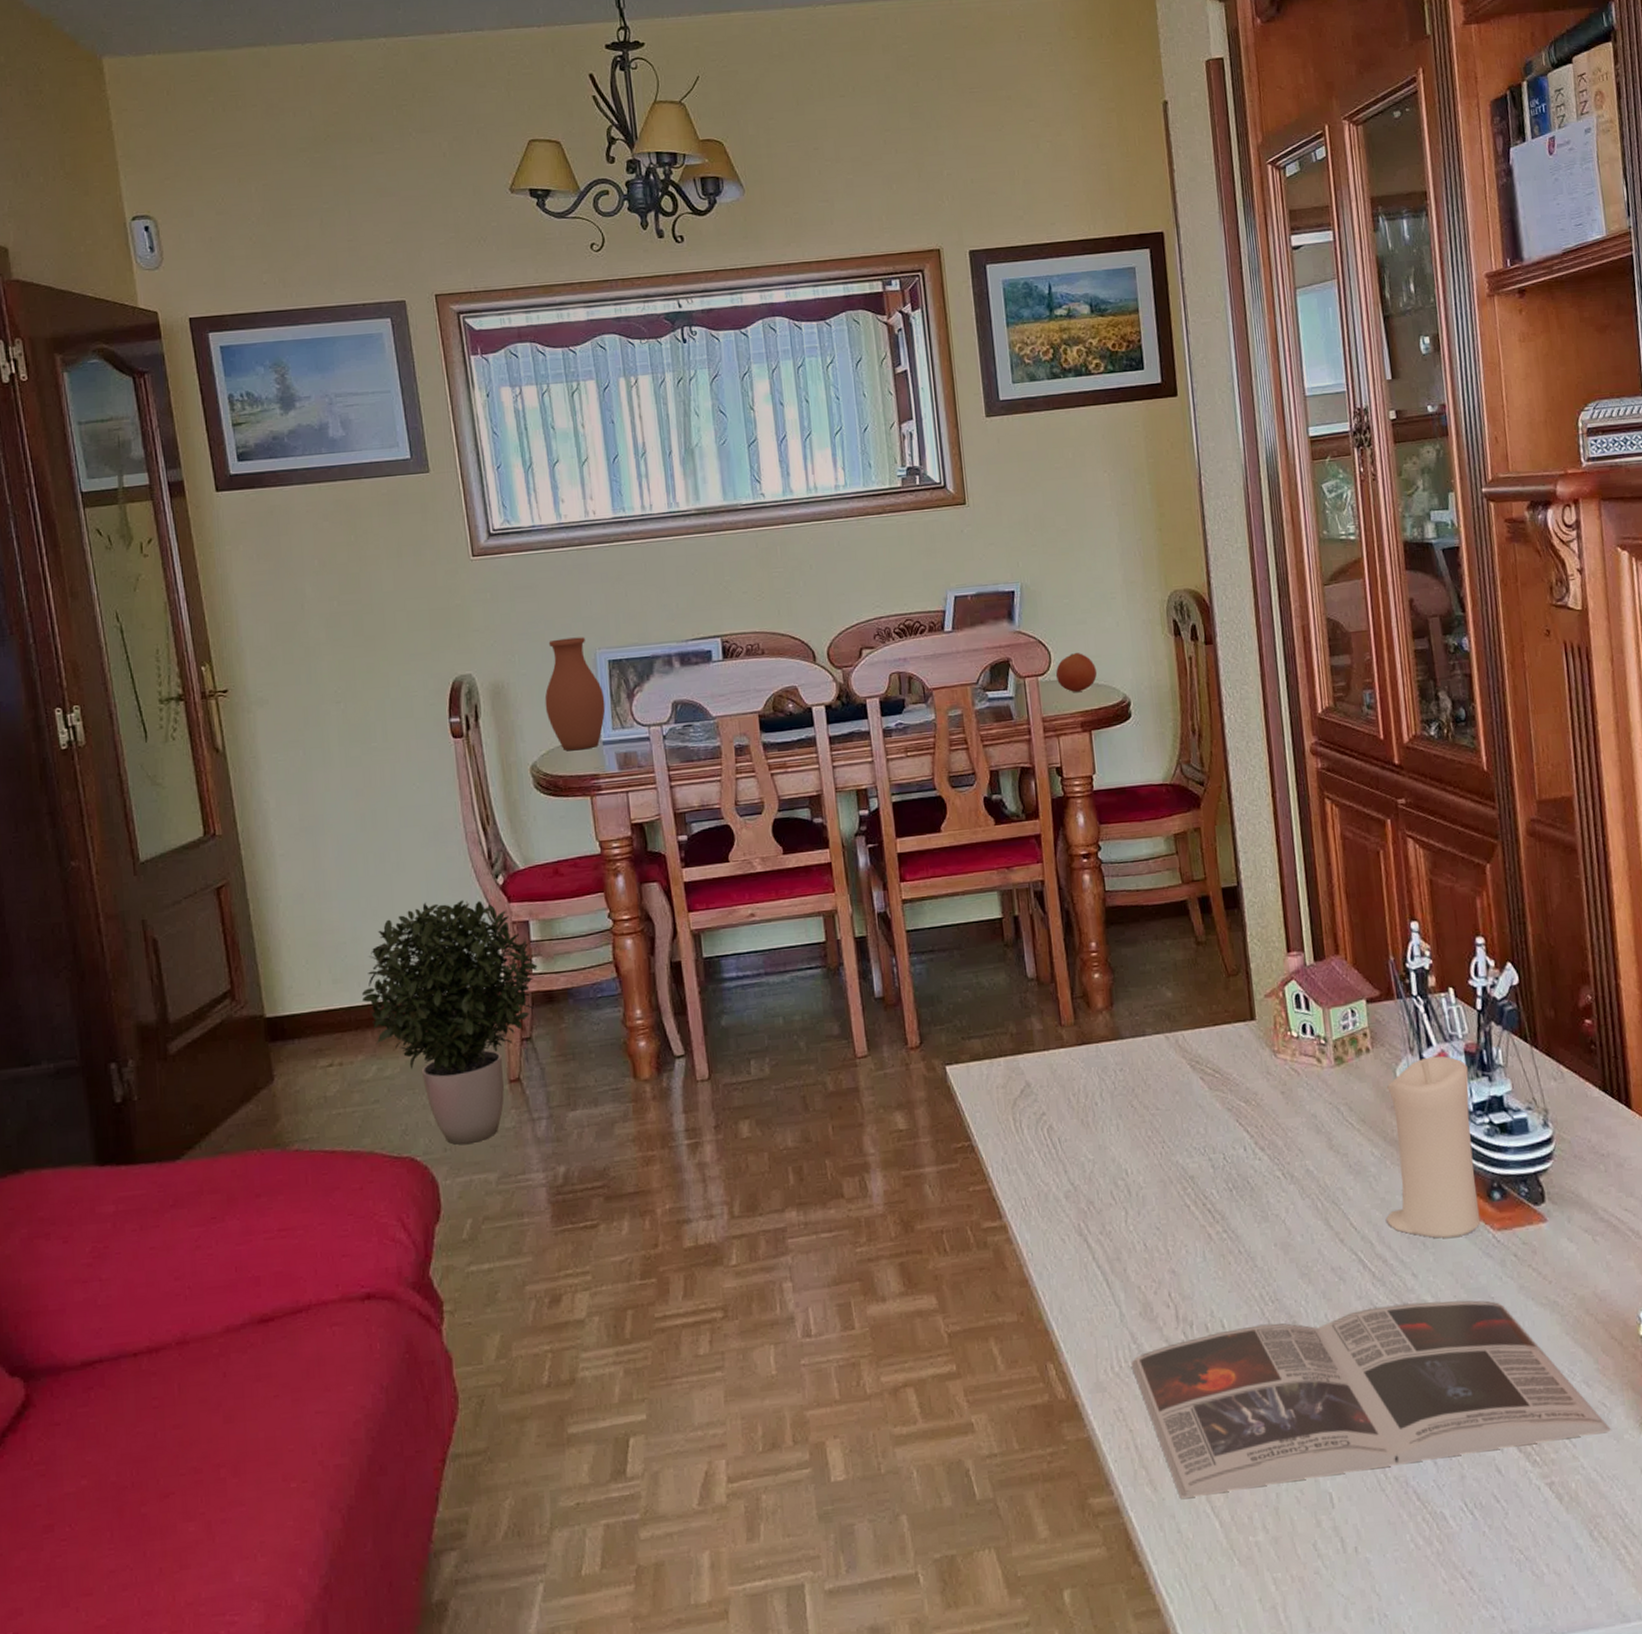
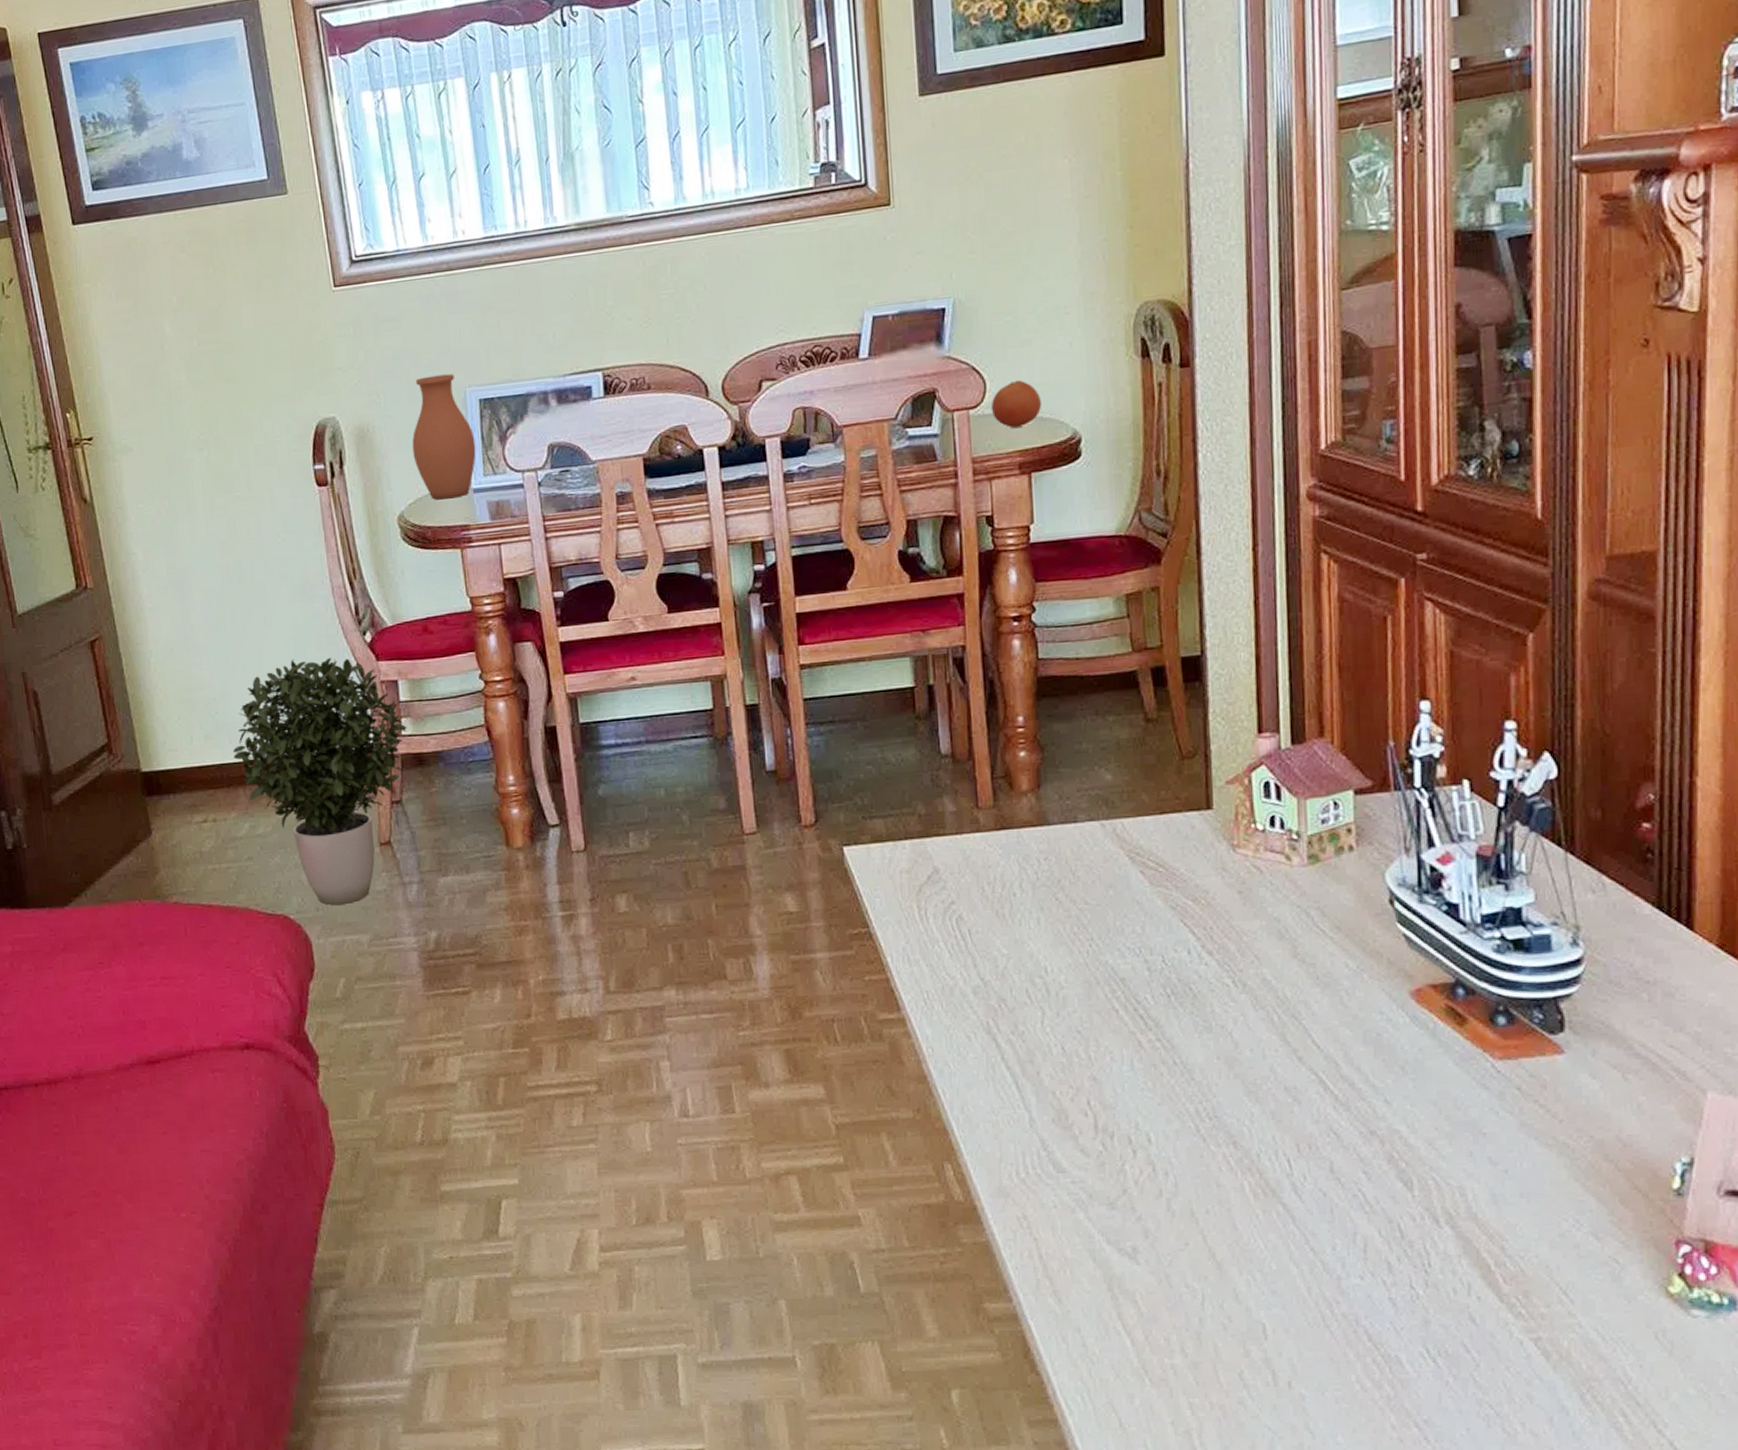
magazine: present [1130,1300,1611,1498] -> none [1039,1132,1621,1313]
candle: present [1385,1055,1481,1239] -> none [1356,858,1479,1064]

